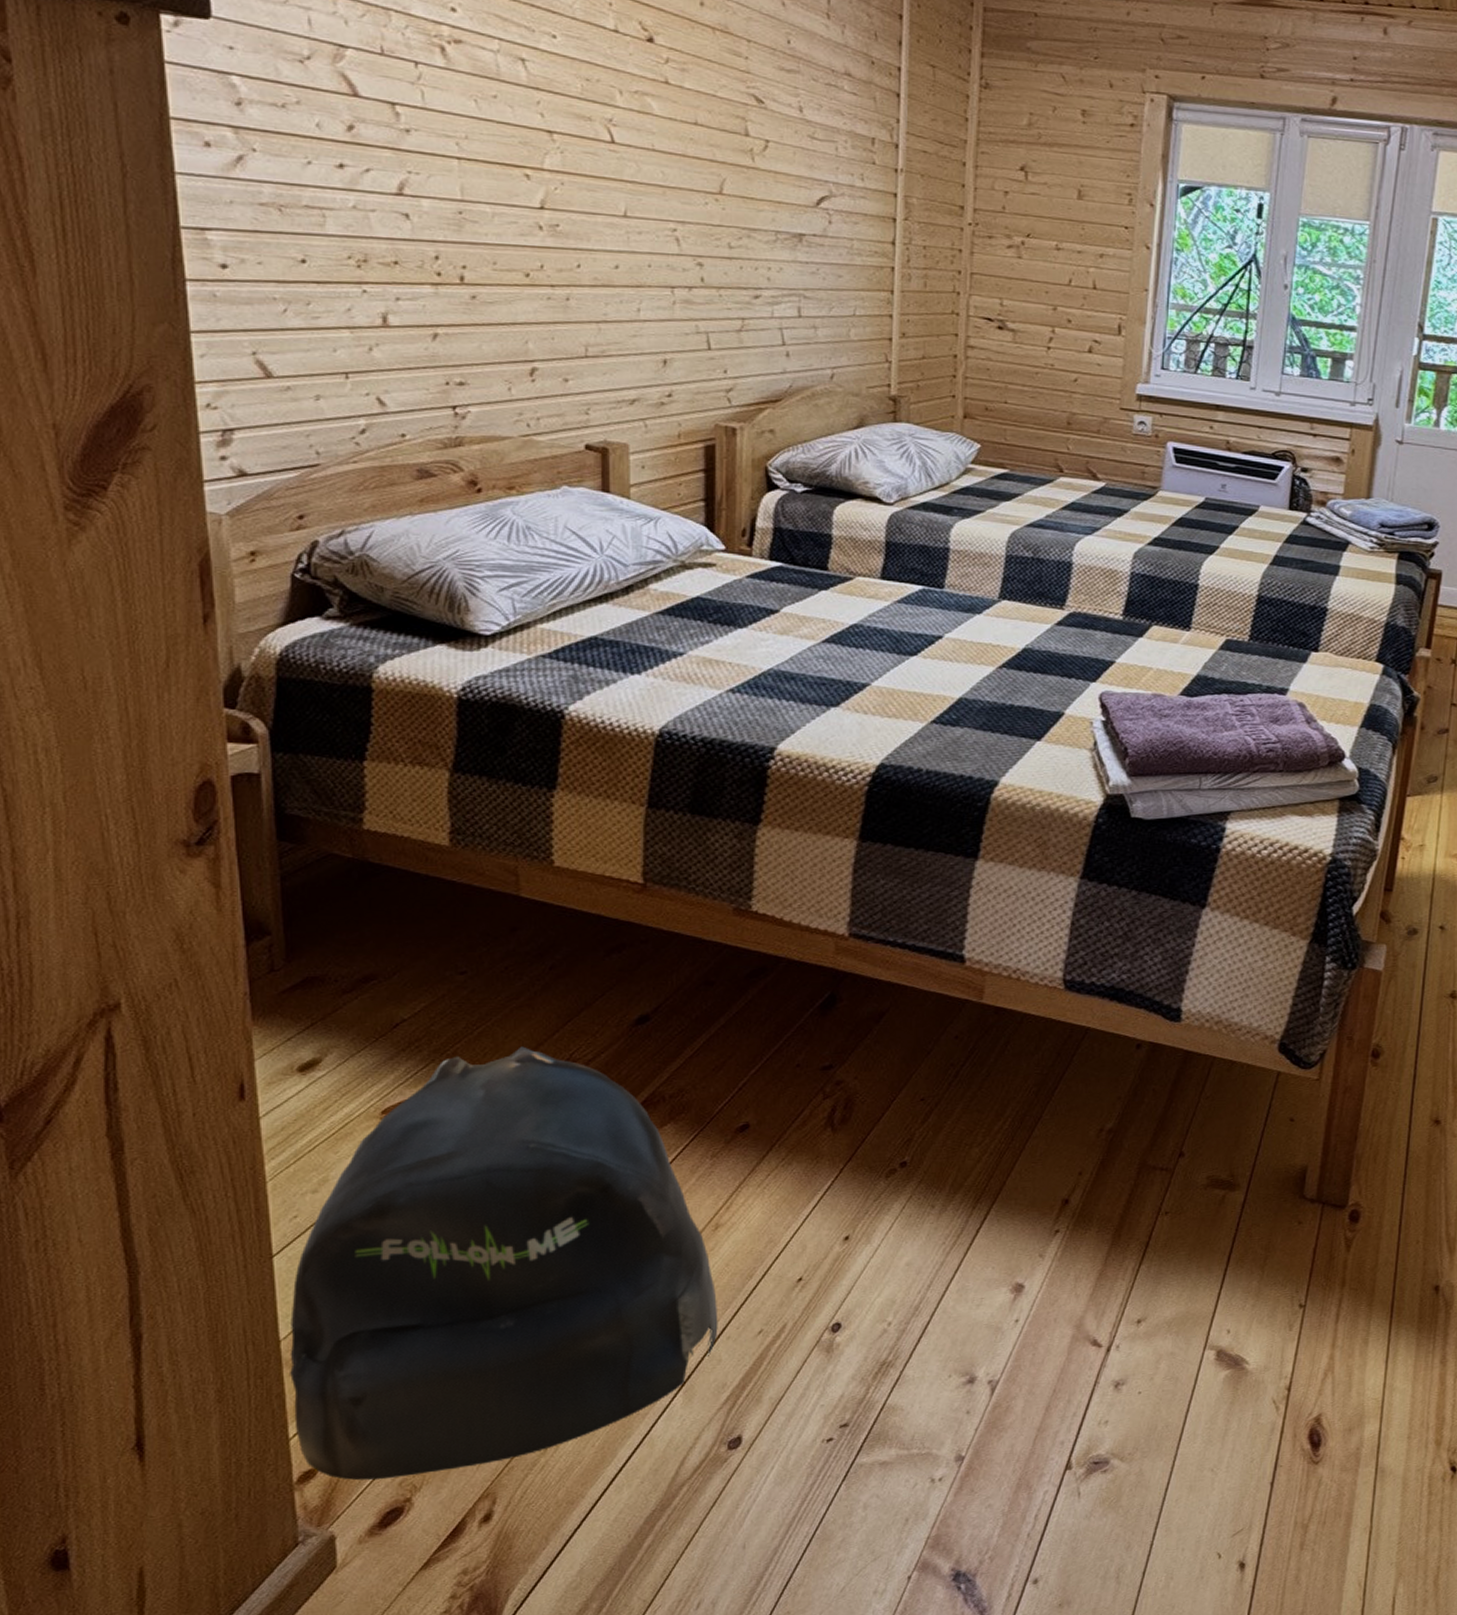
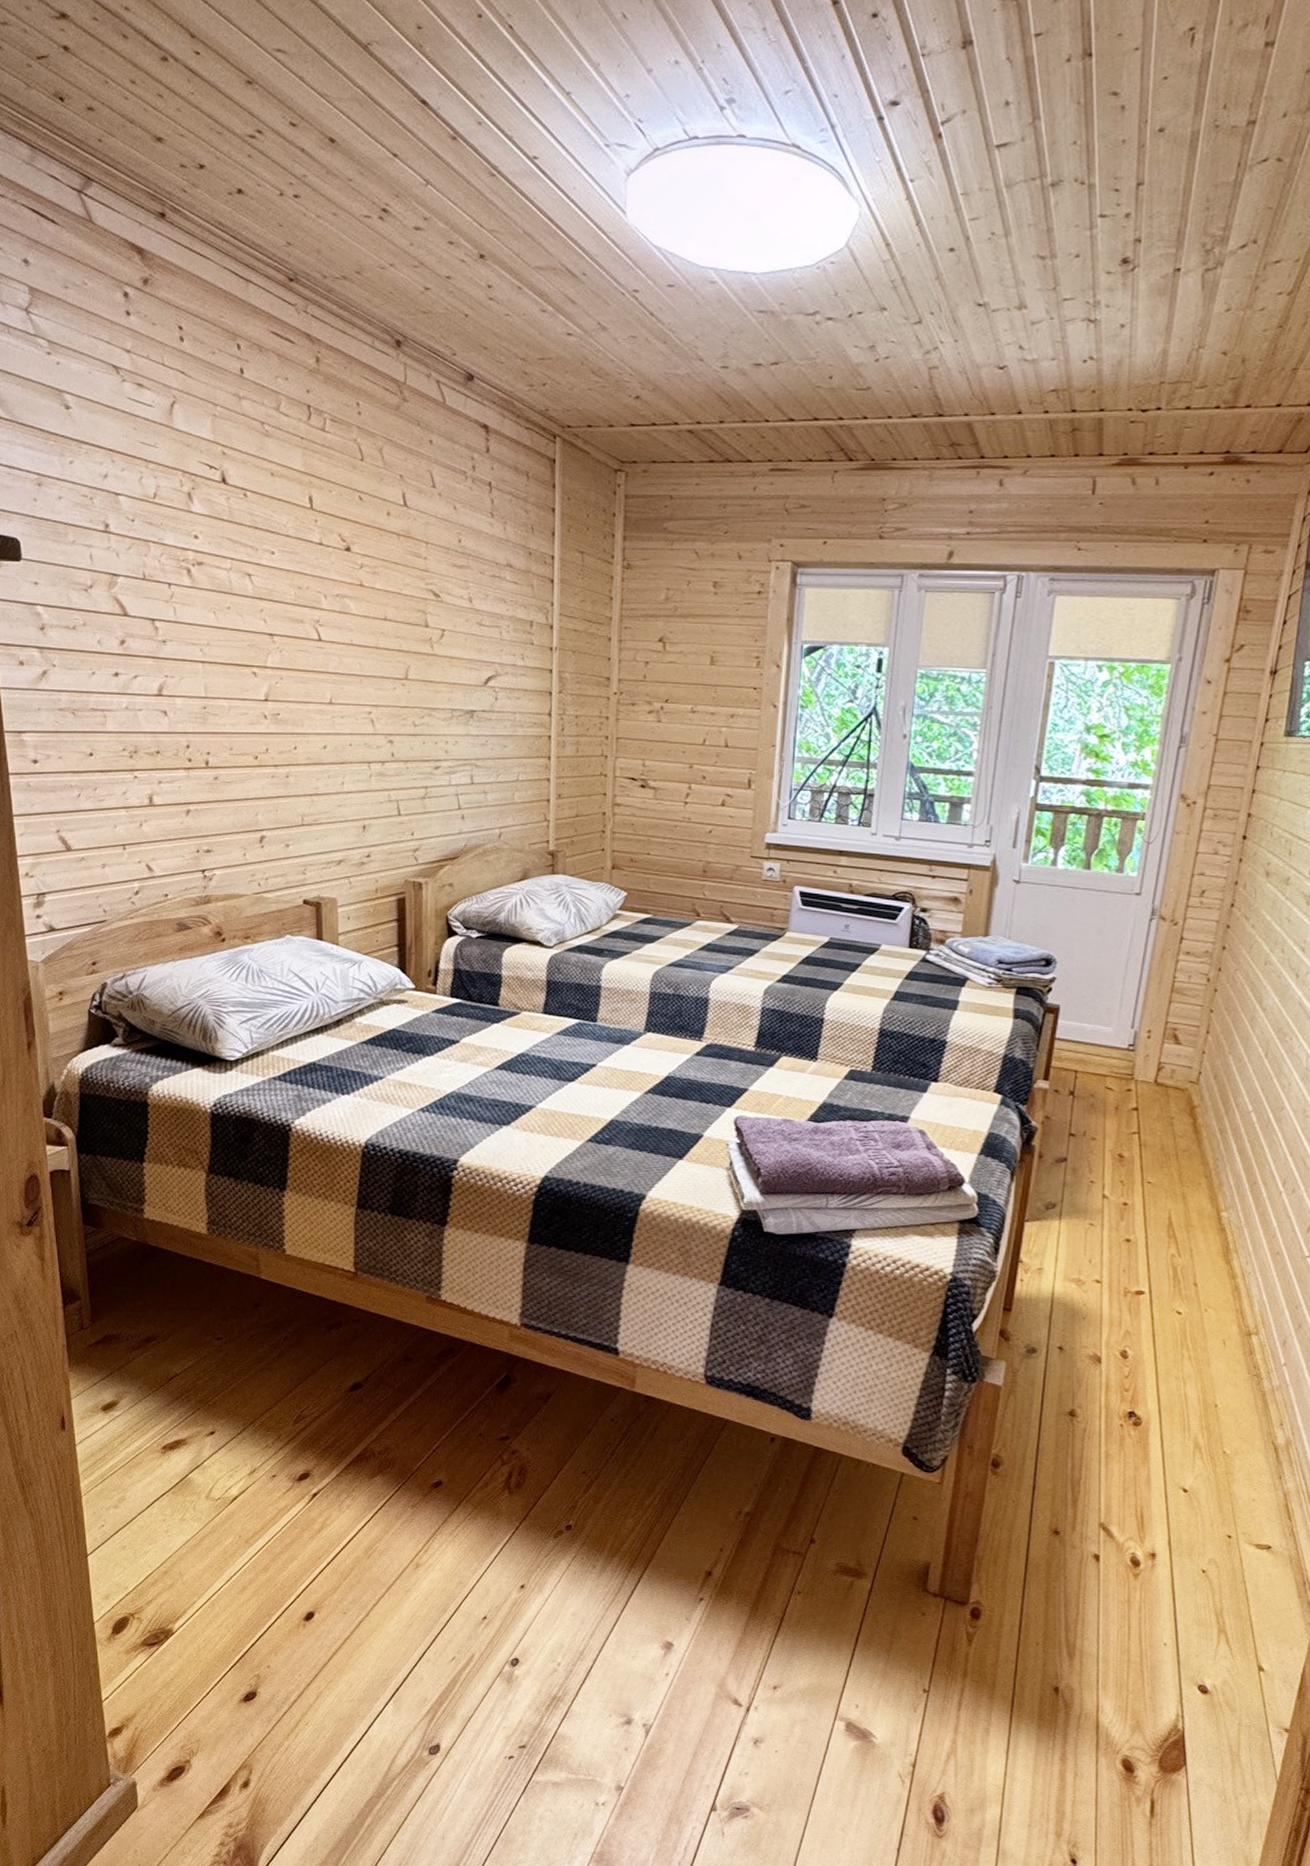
backpack: present [290,1046,718,1481] -> none [101,1402,420,1742]

